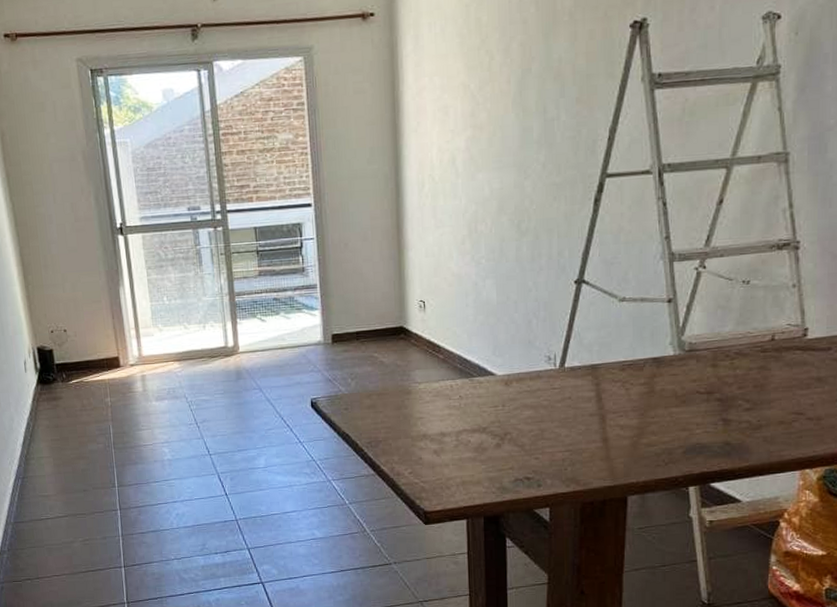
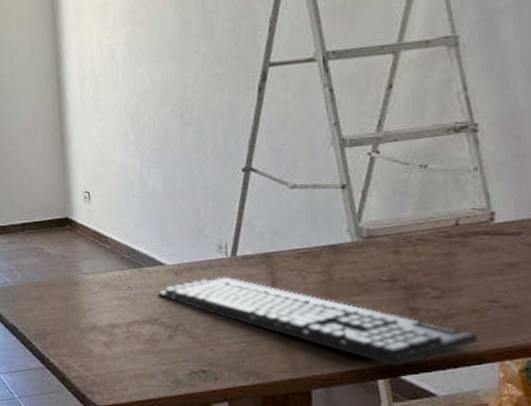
keyboard: none [488,387,784,474] -> present [158,276,479,366]

